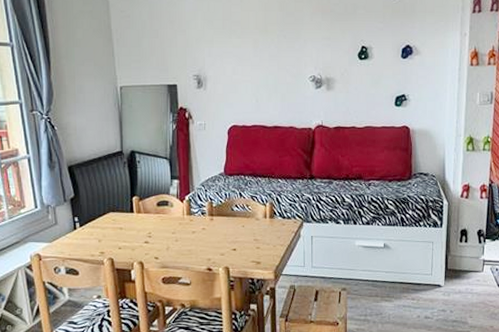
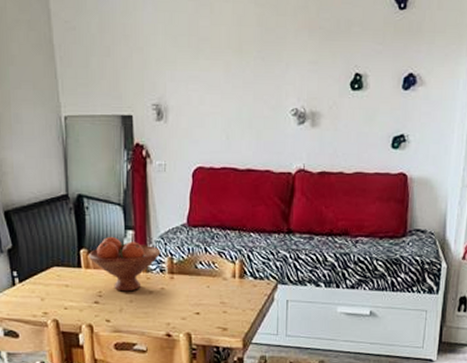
fruit bowl: none [139,185,202,232] -> present [88,236,161,292]

